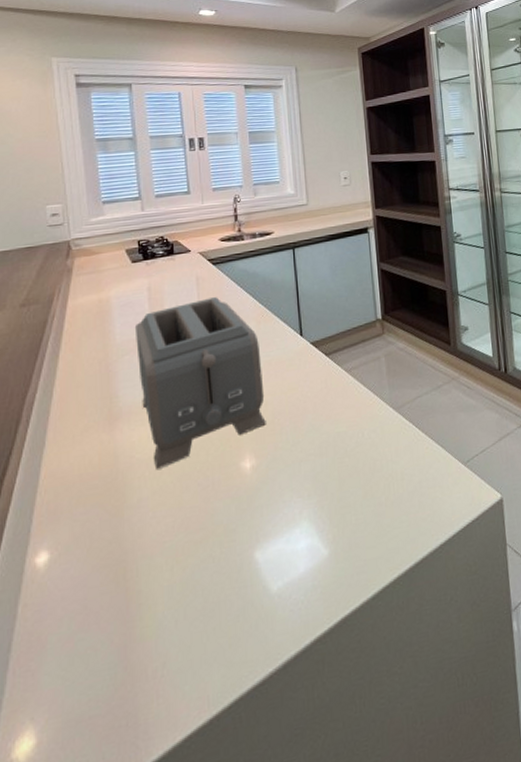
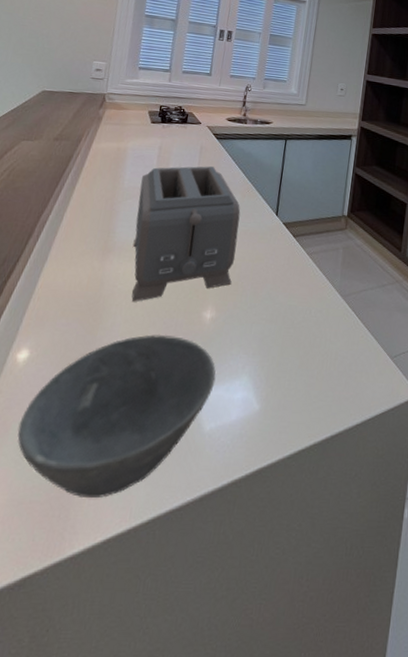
bowl: none [56,496,272,699] -> present [17,335,216,499]

